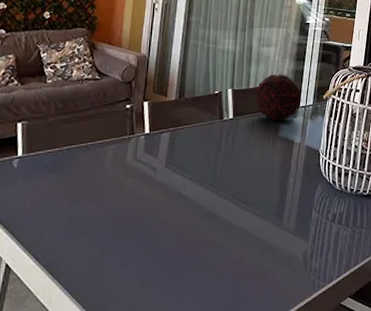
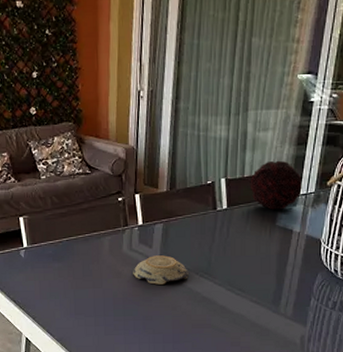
decorative bowl: none [136,166,193,198] -> present [133,255,189,285]

